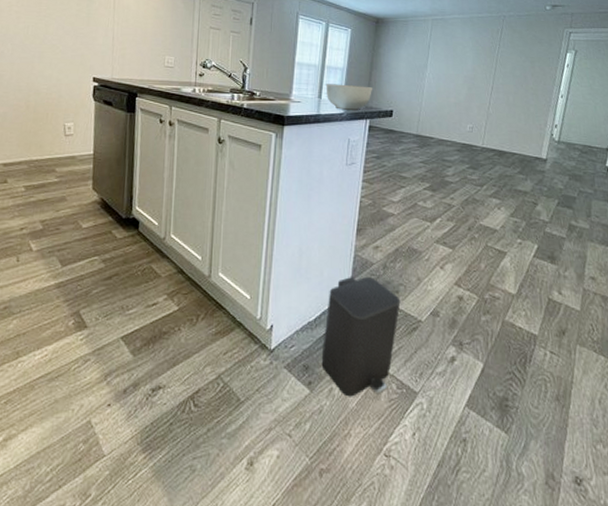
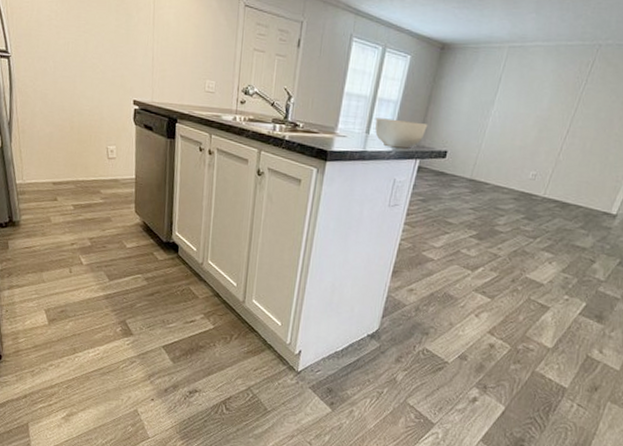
pedal bin: present [321,277,401,397] -> none [344,315,429,421]

